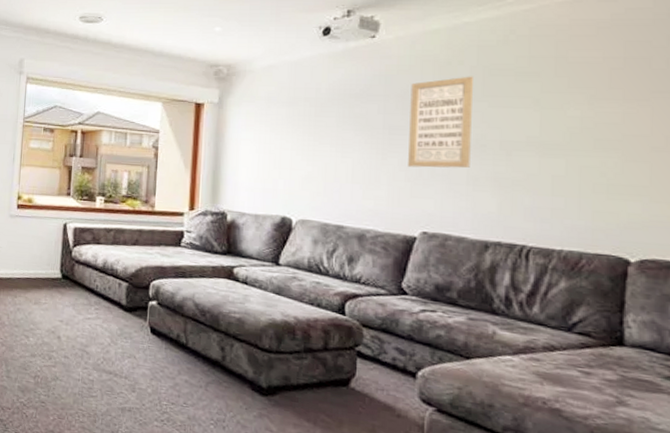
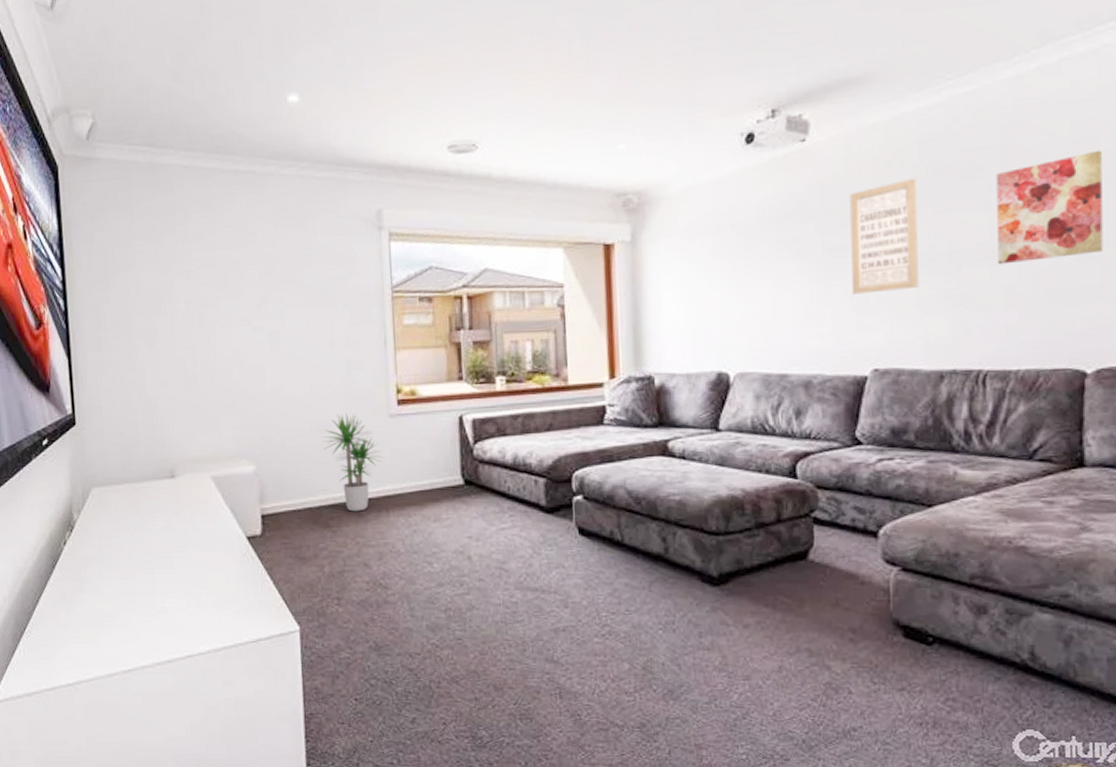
wall art: none [547,68,654,157] -> present [996,150,1103,265]

